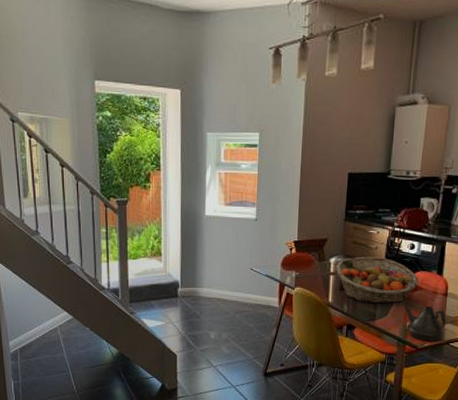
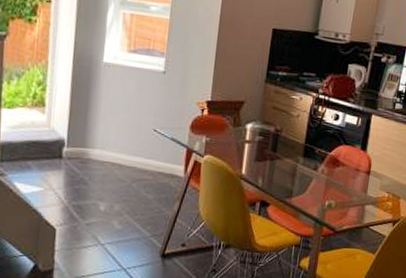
fruit basket: present [336,256,419,304] -> none [252,124,341,179]
teapot: present [401,302,447,342] -> none [320,179,368,224]

